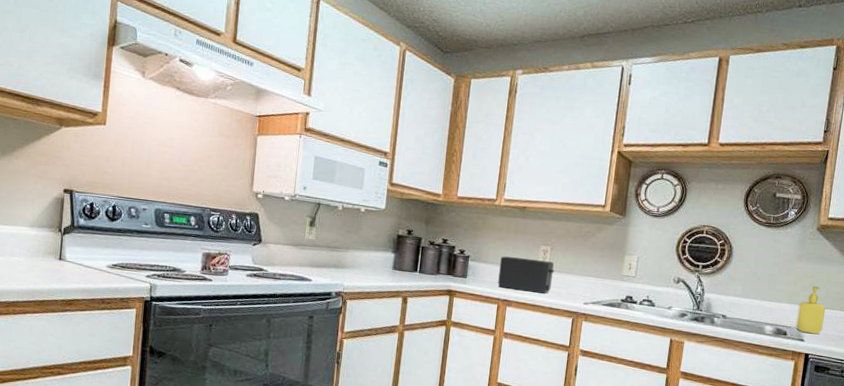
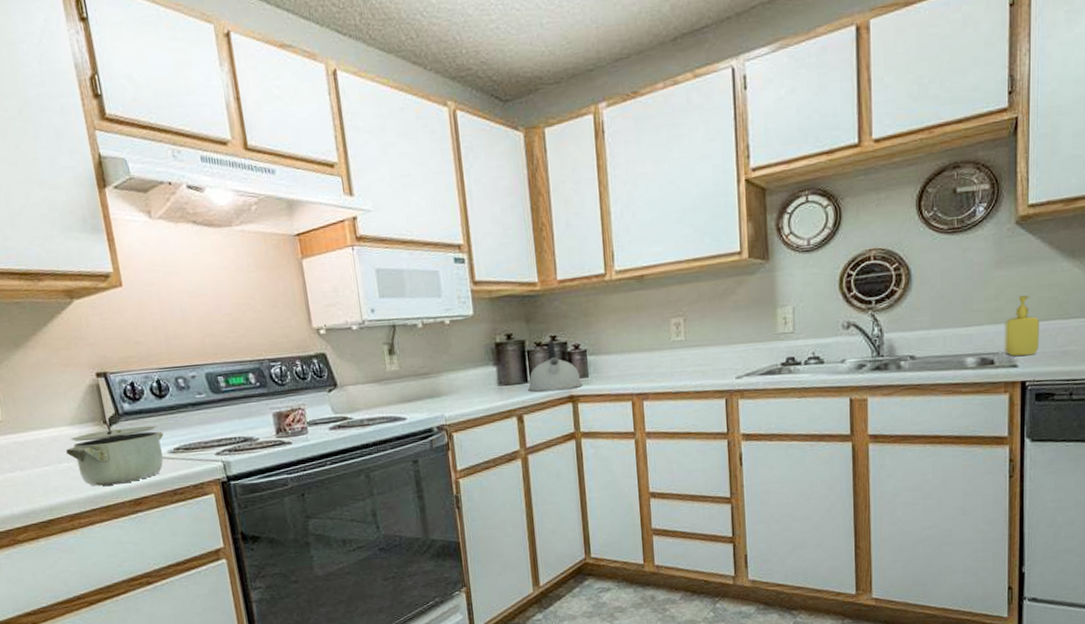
saucepan: none [20,236,107,285] -> present [66,425,164,486]
kettle: none [416,242,461,285] -> present [528,340,583,392]
toaster: present [498,256,554,294] -> none [625,335,693,380]

